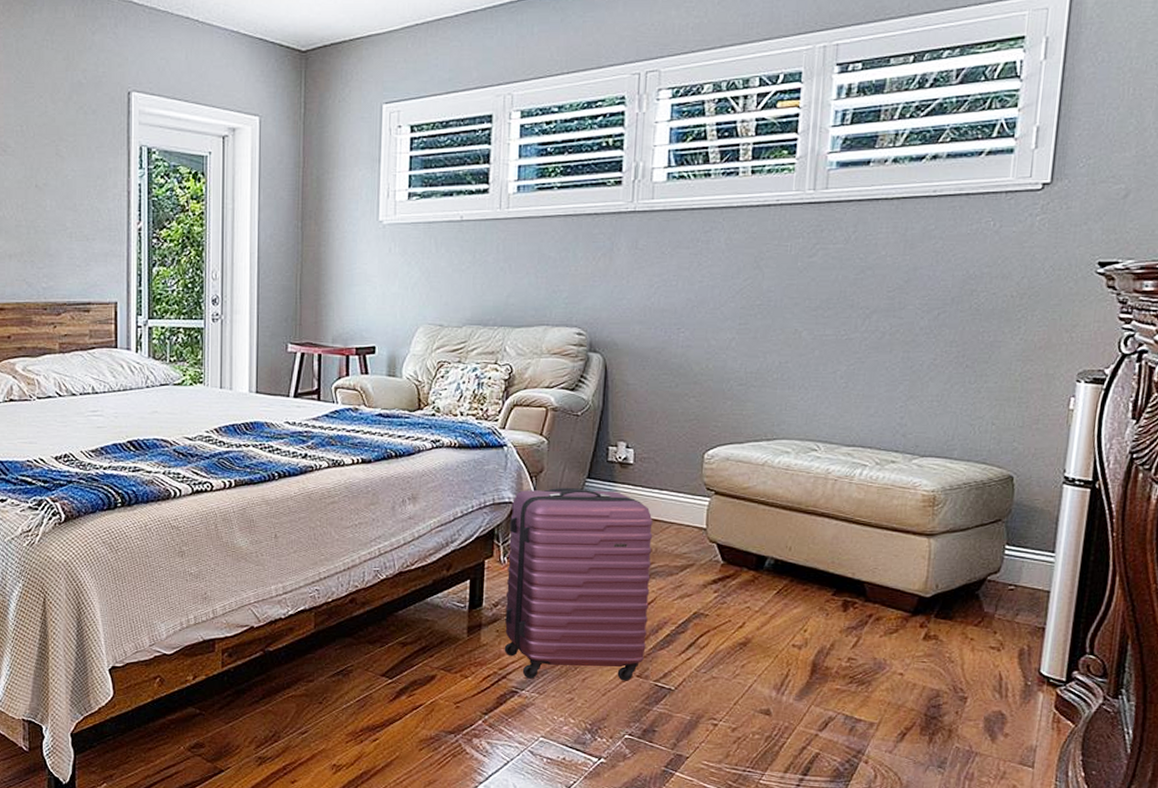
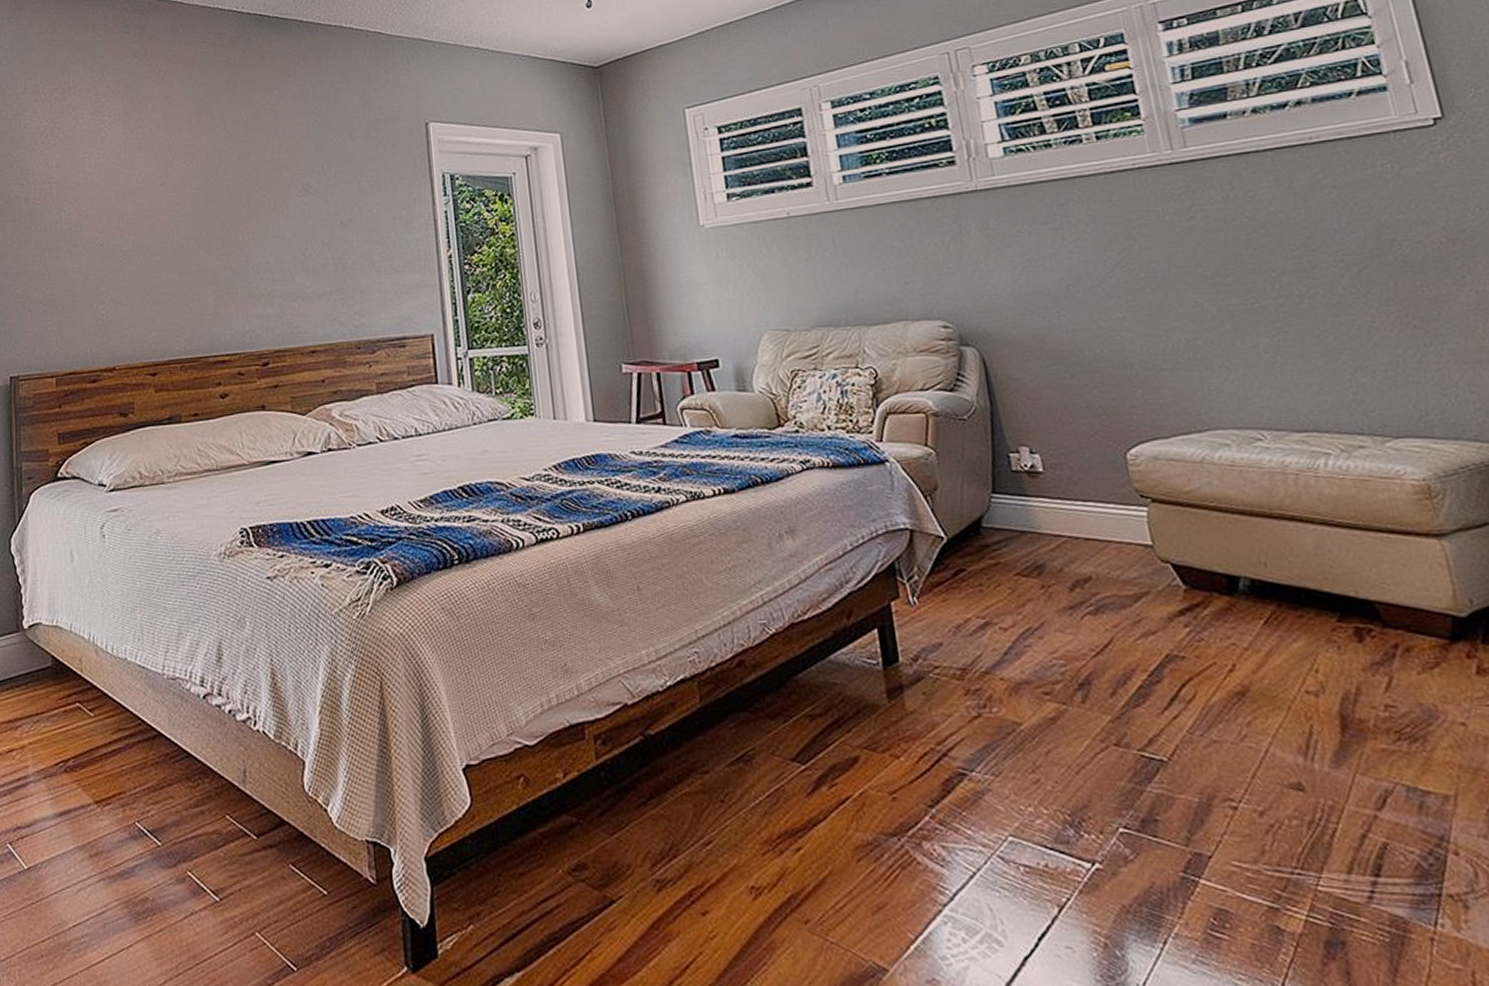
suitcase: present [504,488,653,681] -> none [909,506,1118,755]

